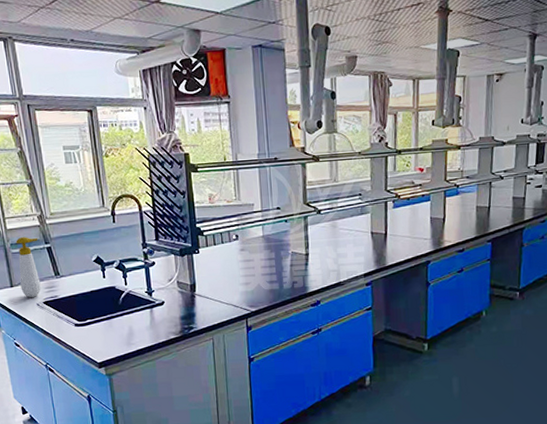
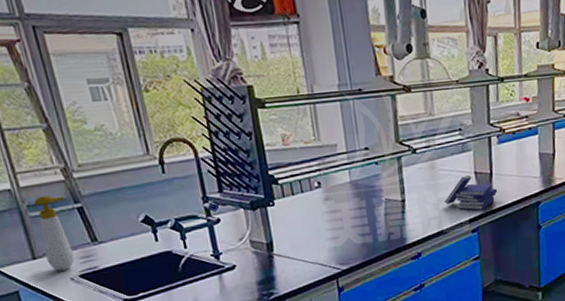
book: none [343,235,391,266] -> present [444,175,498,210]

